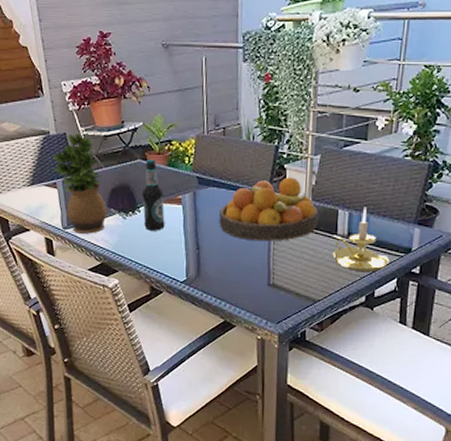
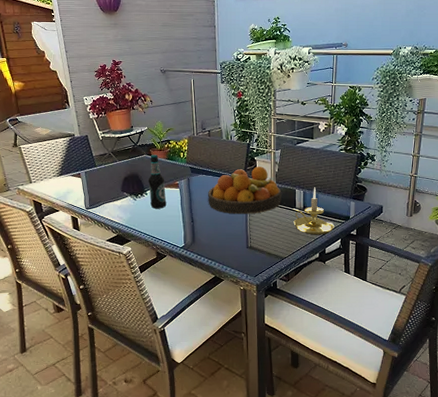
potted plant: present [53,133,107,234] -> none [77,136,121,212]

